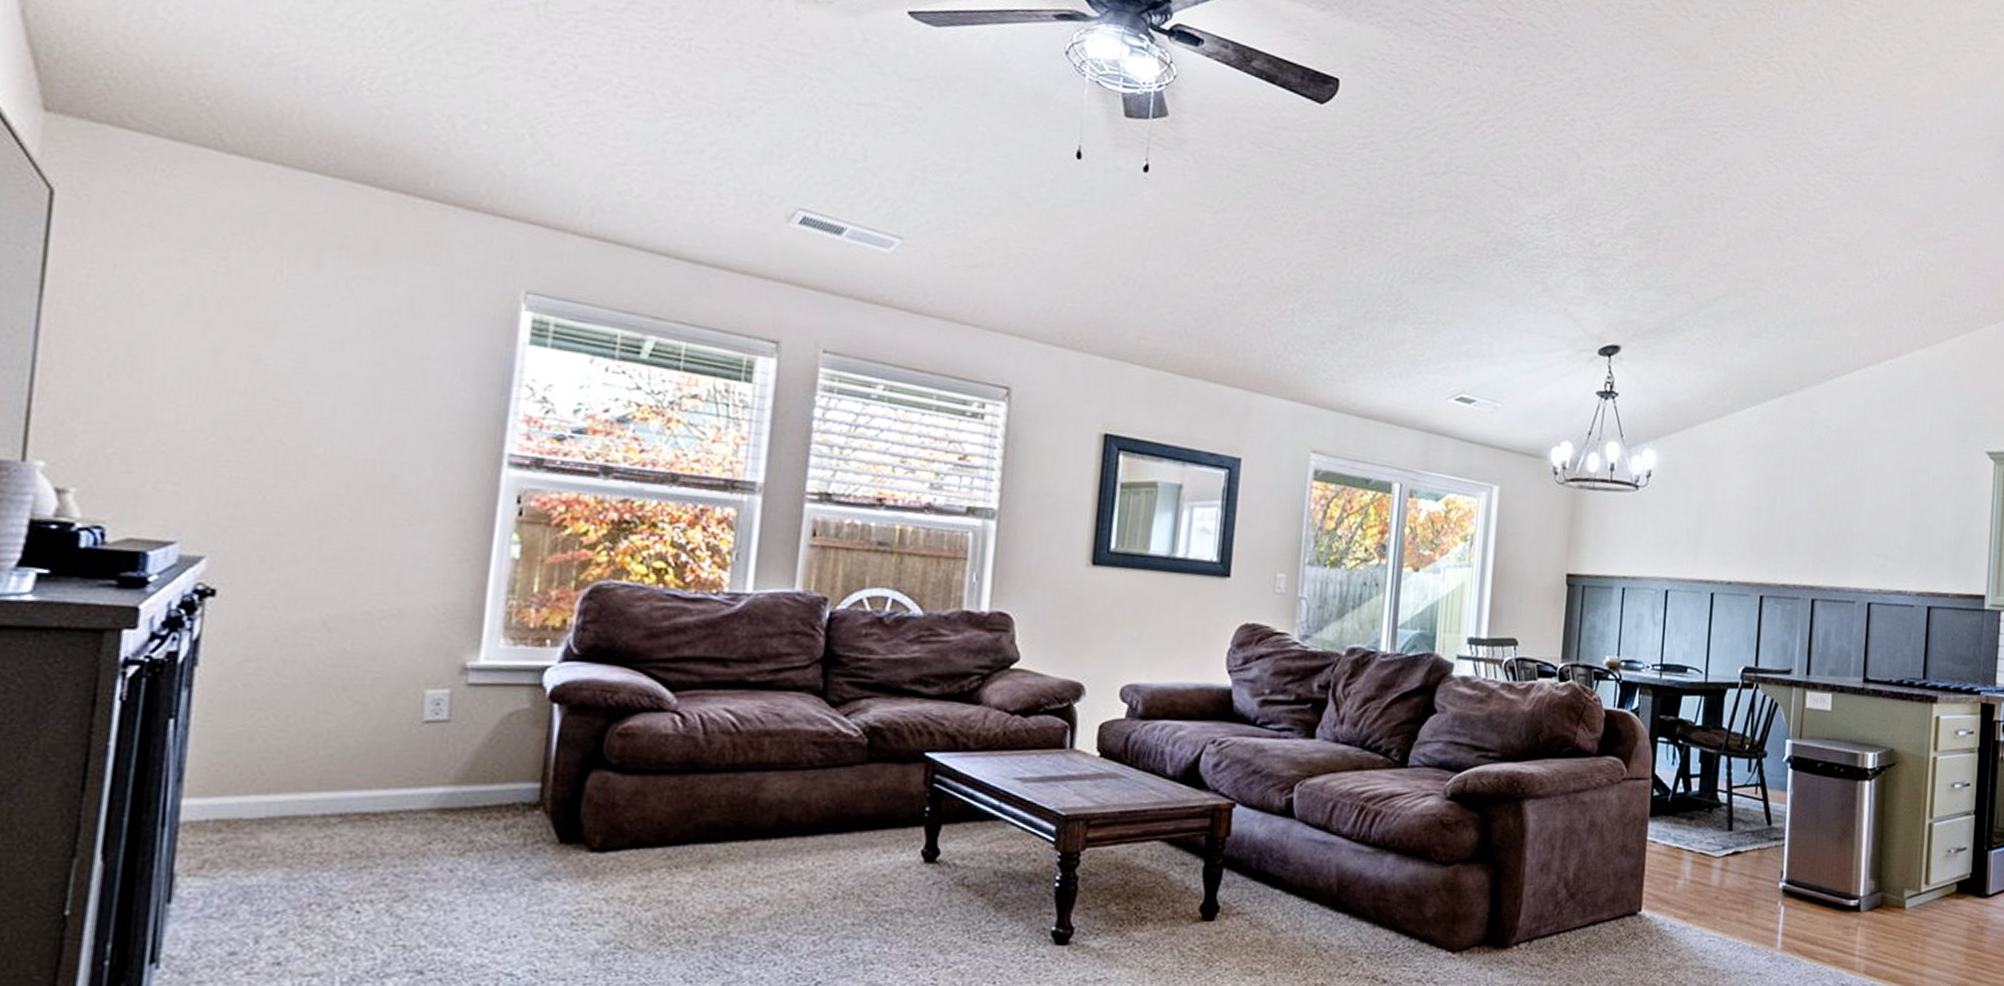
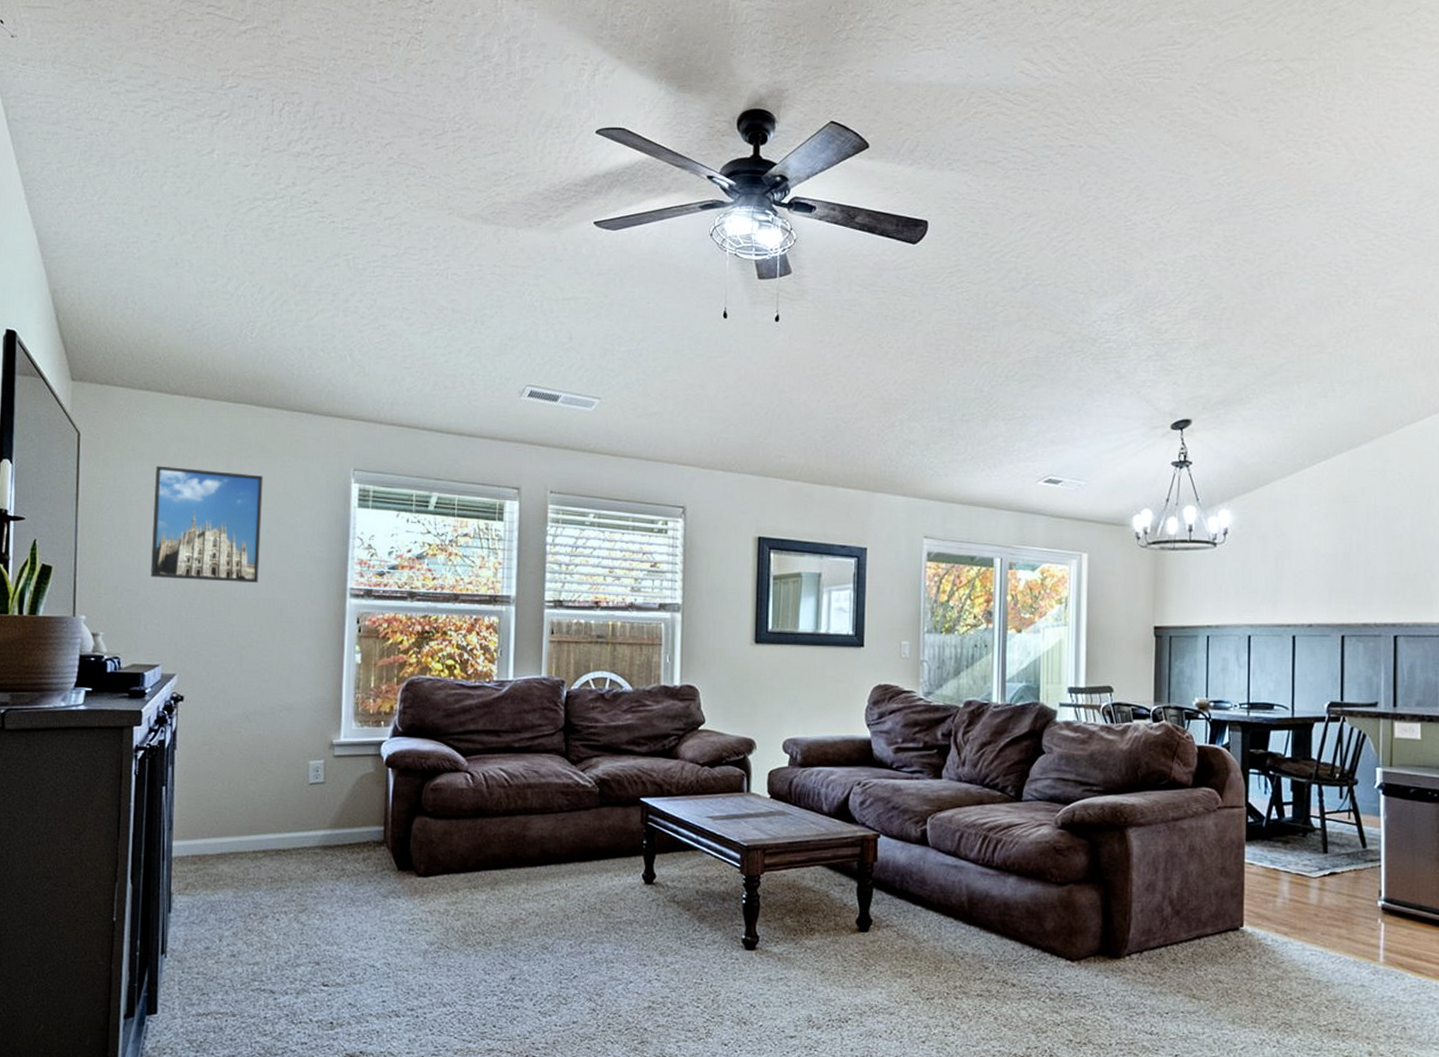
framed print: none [169,252,376,435] -> present [150,465,263,583]

